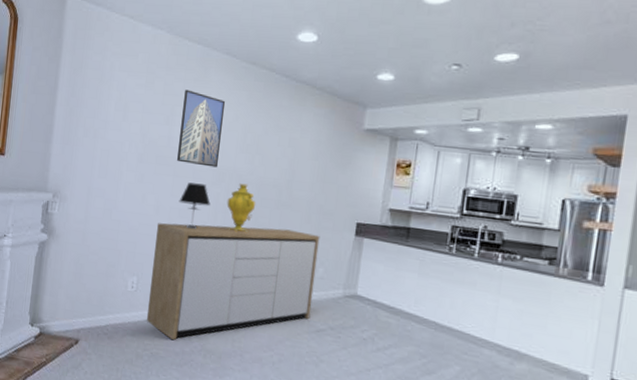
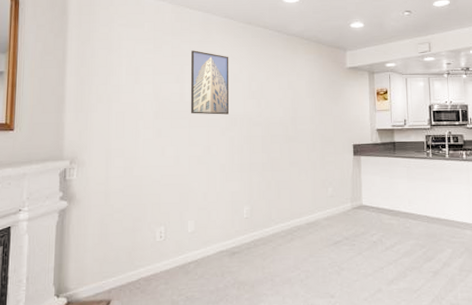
sideboard: present [146,223,320,340] -> none [178,159,327,280]
table lamp: present [178,182,211,229] -> none [197,131,226,172]
decorative urn: present [227,183,256,232] -> none [241,125,267,169]

